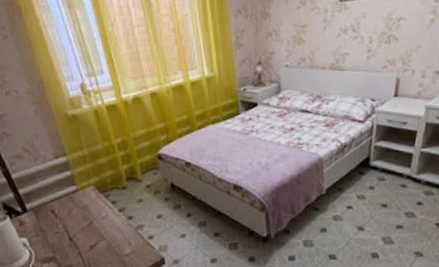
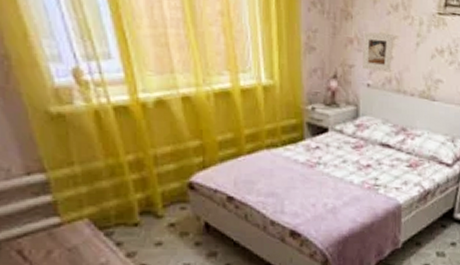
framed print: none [279,23,304,54] -> present [363,31,393,73]

